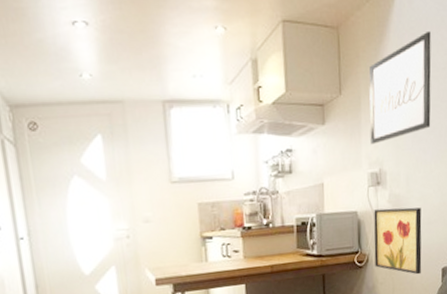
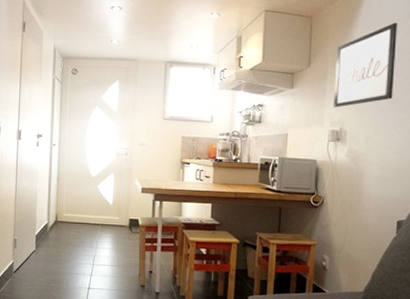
wall art: present [374,207,422,275] -> none [329,161,379,223]

